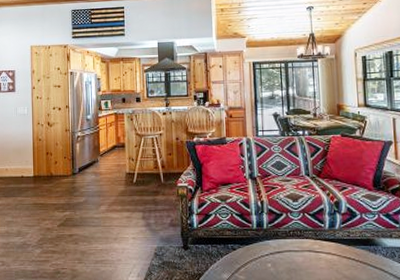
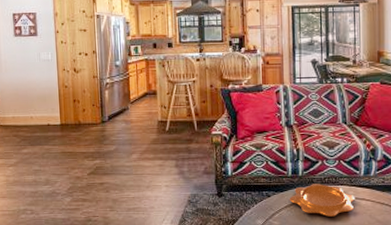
decorative bowl: none [254,237,322,271] -> present [289,184,356,217]

